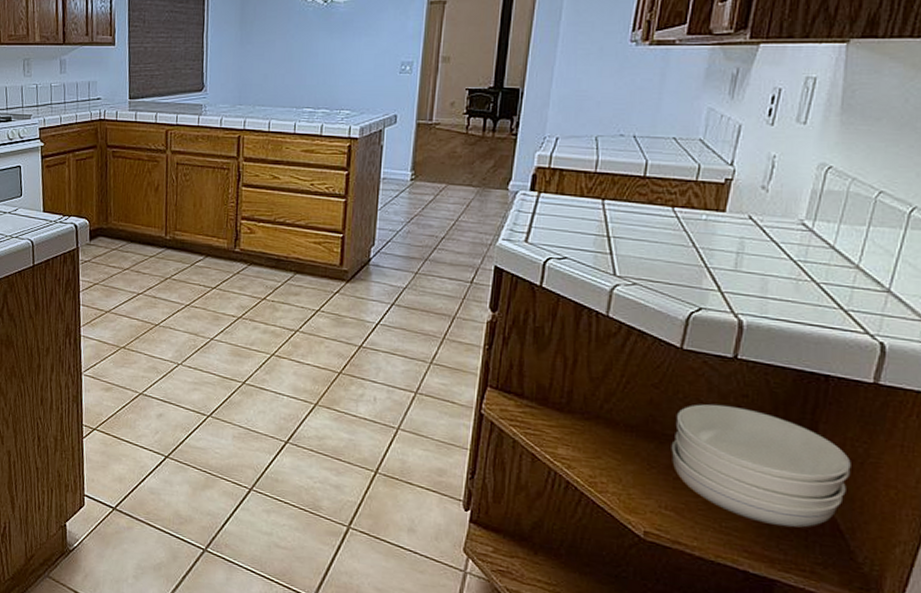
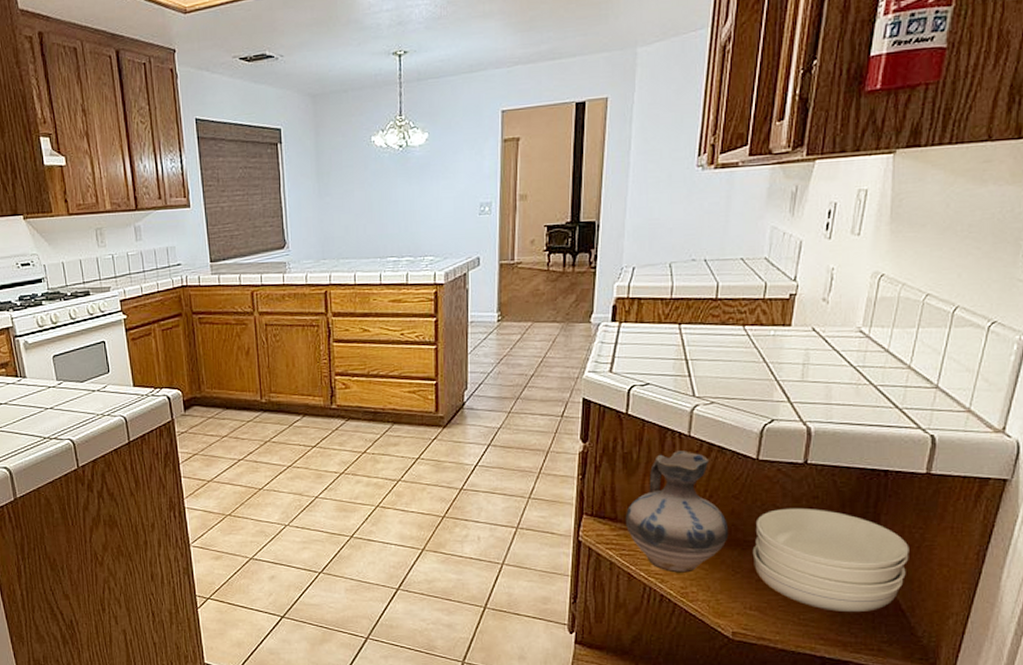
ceramic jug: none [532,330,646,461] -> present [625,451,729,573]

